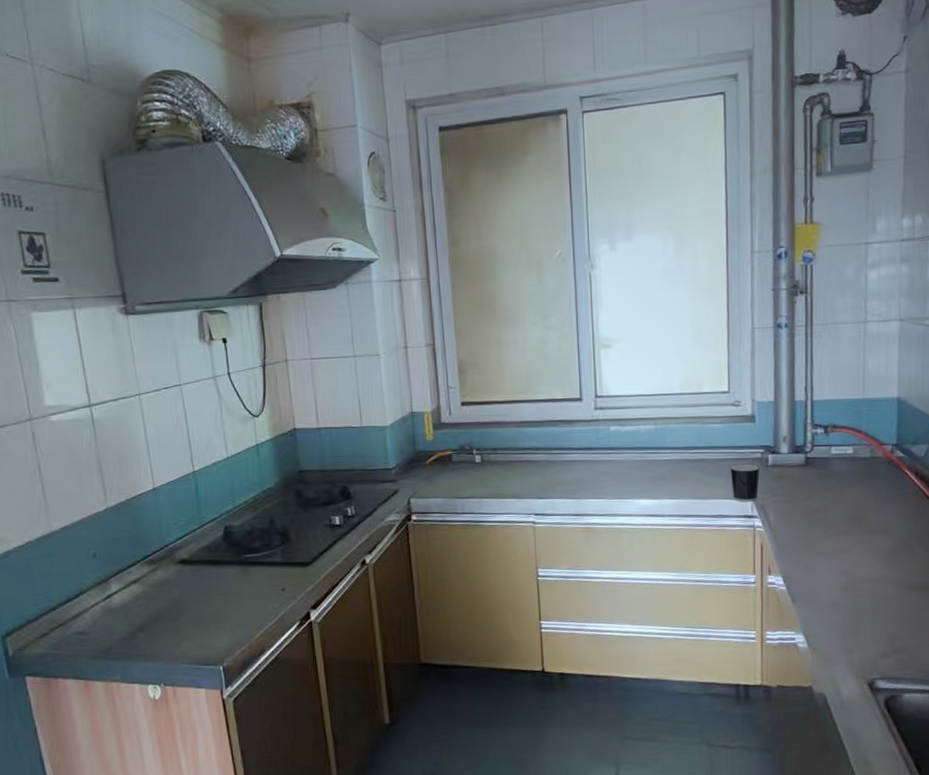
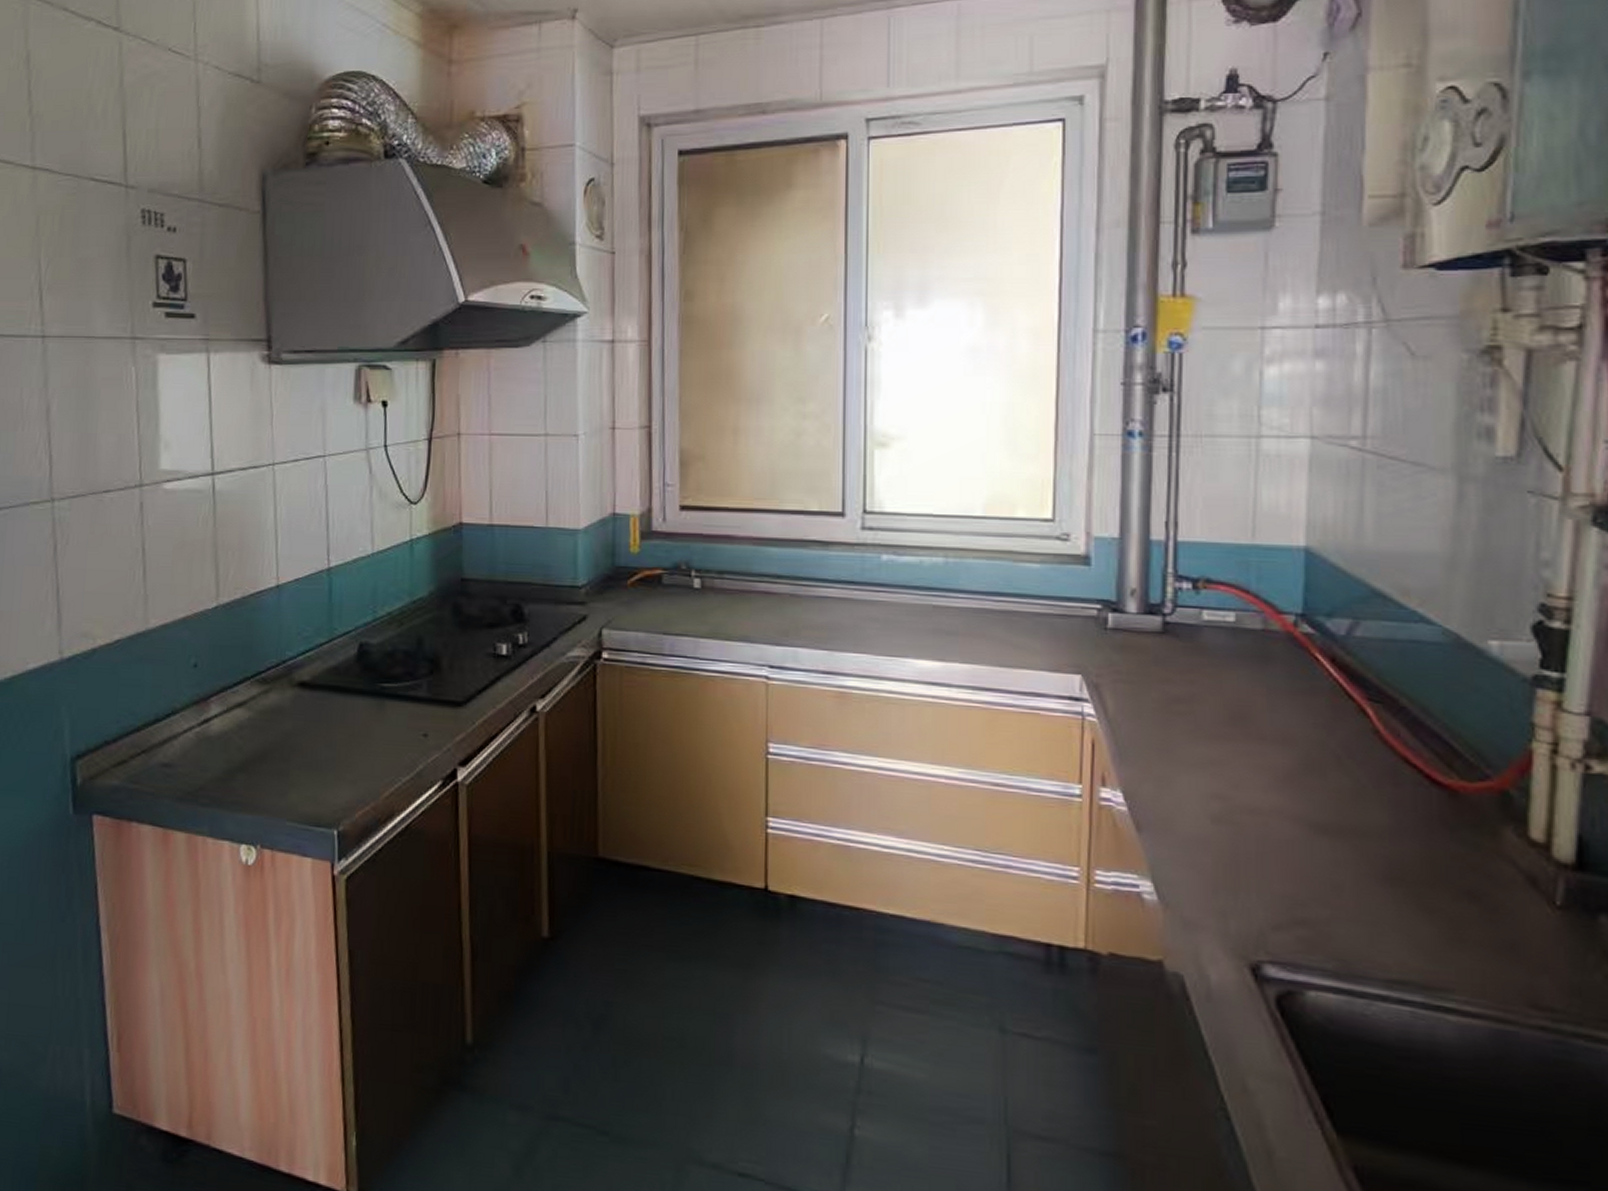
mug: present [730,464,760,502] -> none [1050,622,1095,678]

